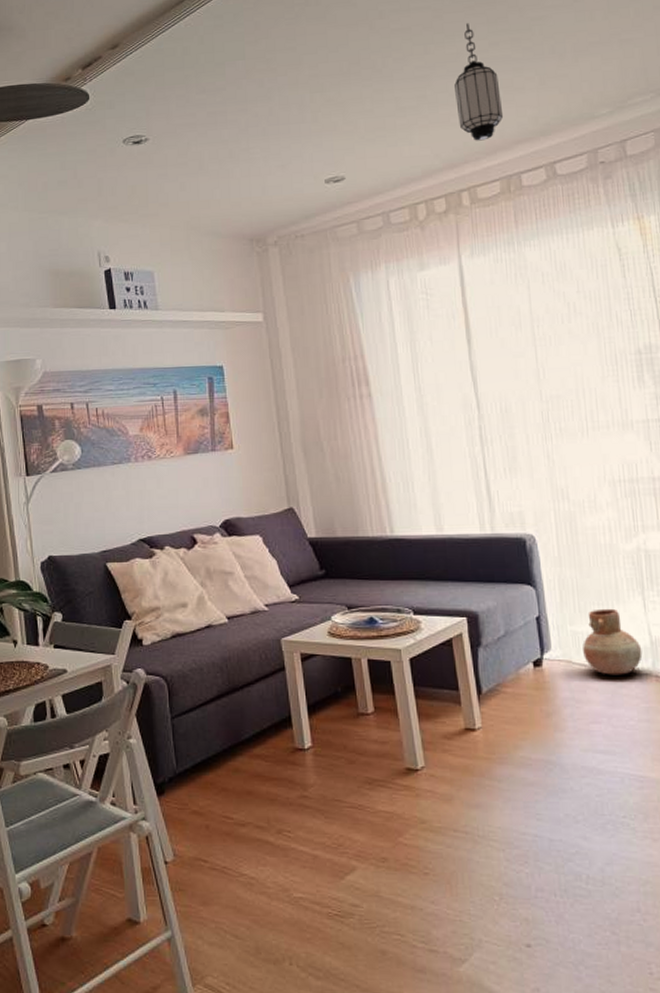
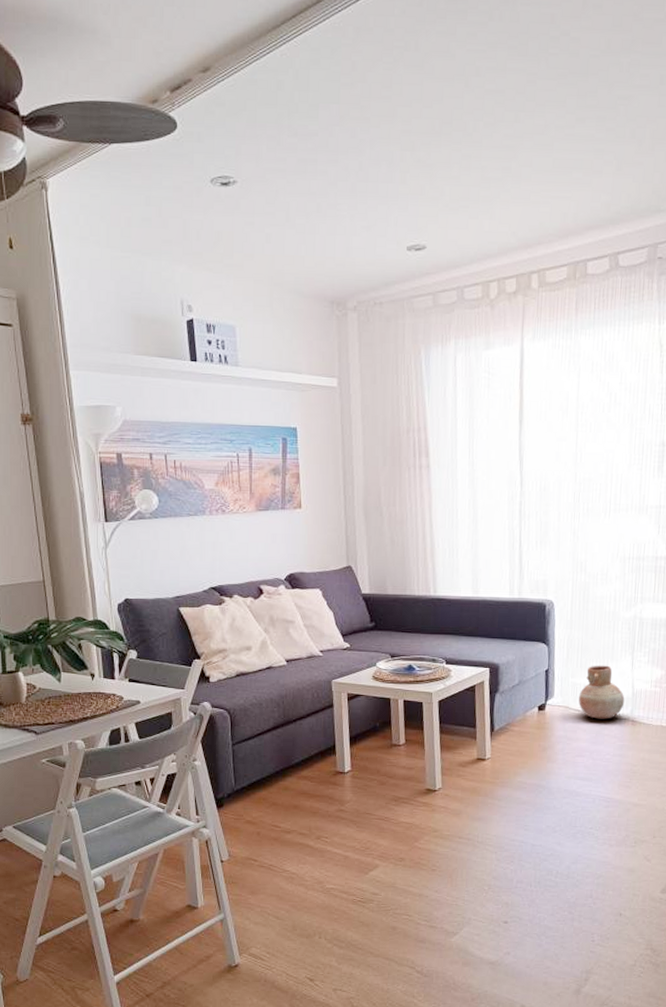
hanging lantern: present [454,23,504,141] -> none [538,93,580,223]

